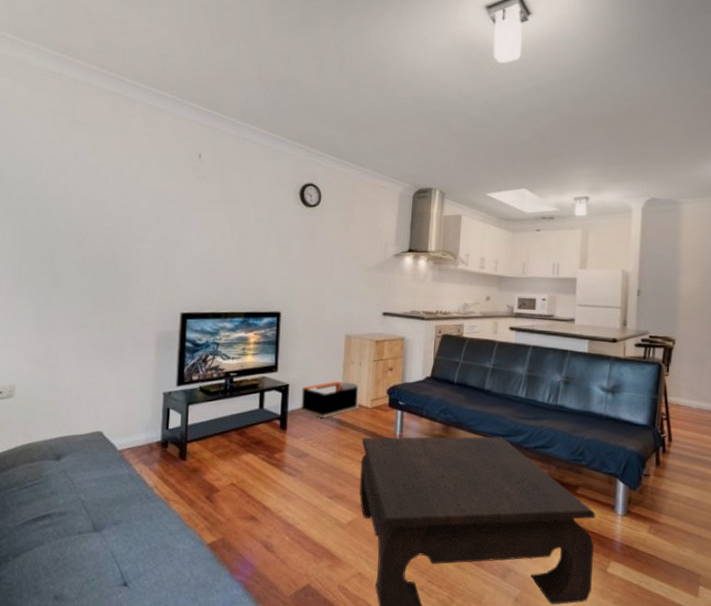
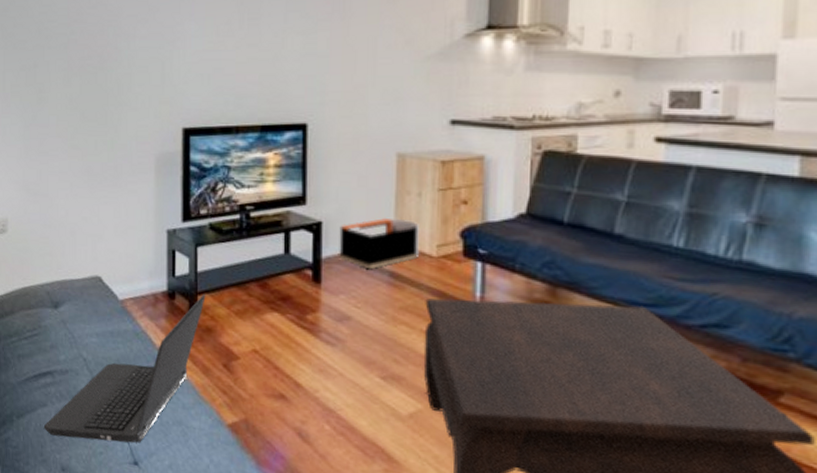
laptop computer: none [39,442,194,570] -> present [43,294,206,444]

